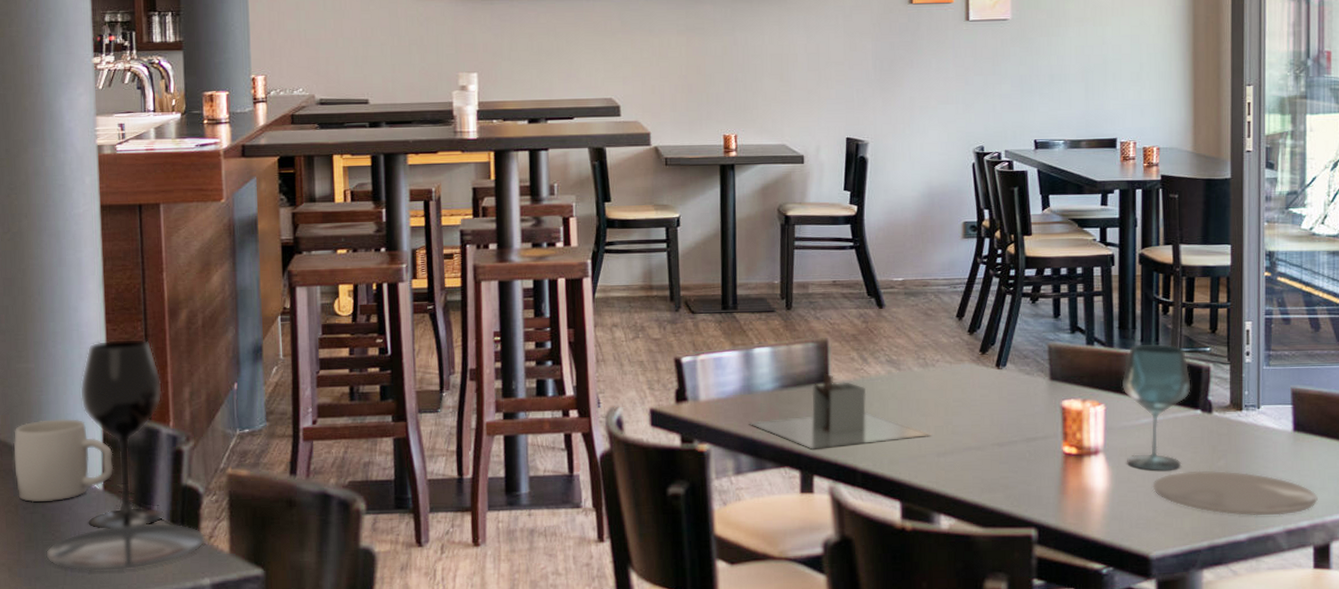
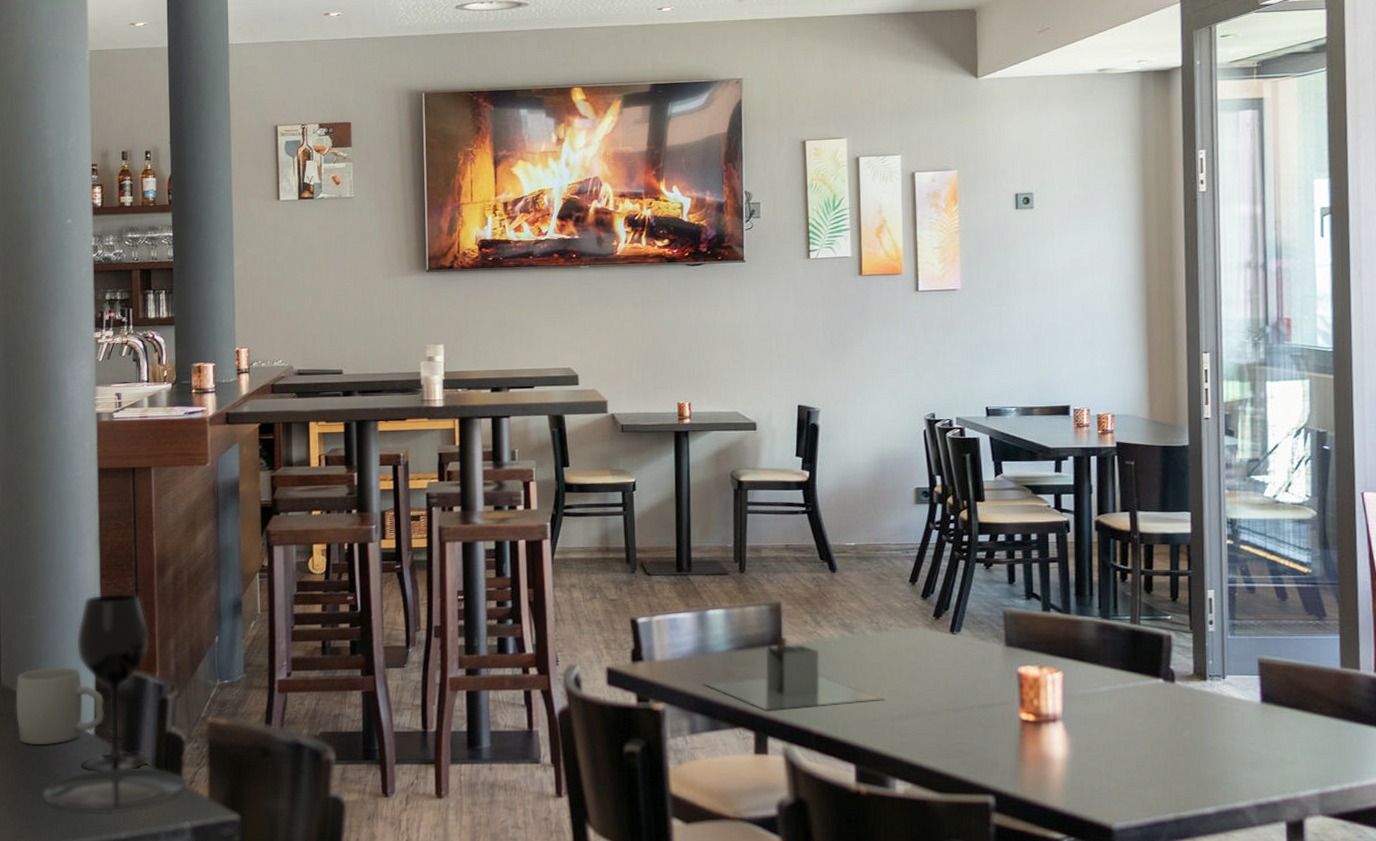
wine glass: present [1121,343,1191,471] -> none [1079,611,1152,740]
plate: present [1152,470,1318,516] -> none [1114,741,1289,789]

